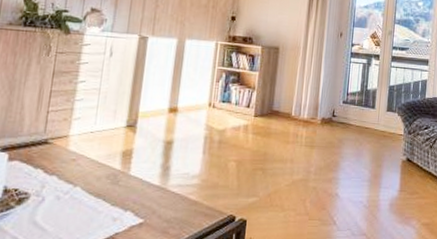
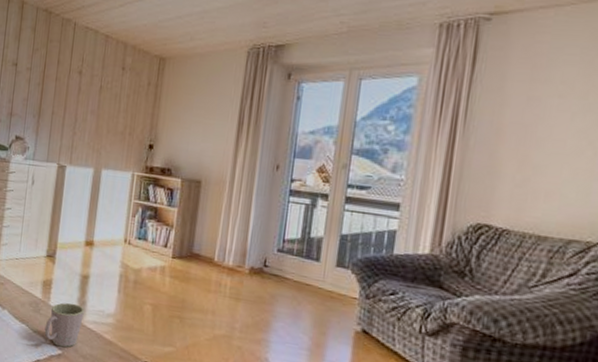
mug: none [124,170,168,216] -> present [44,302,84,348]

